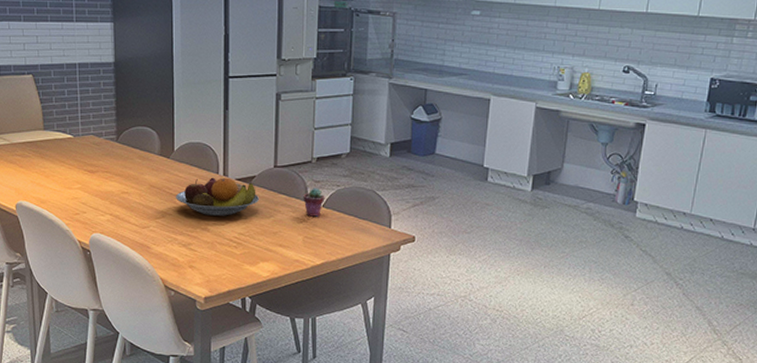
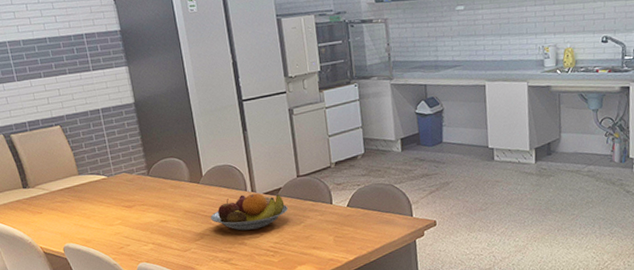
potted succulent: present [303,188,325,217] -> none [328,190,349,217]

